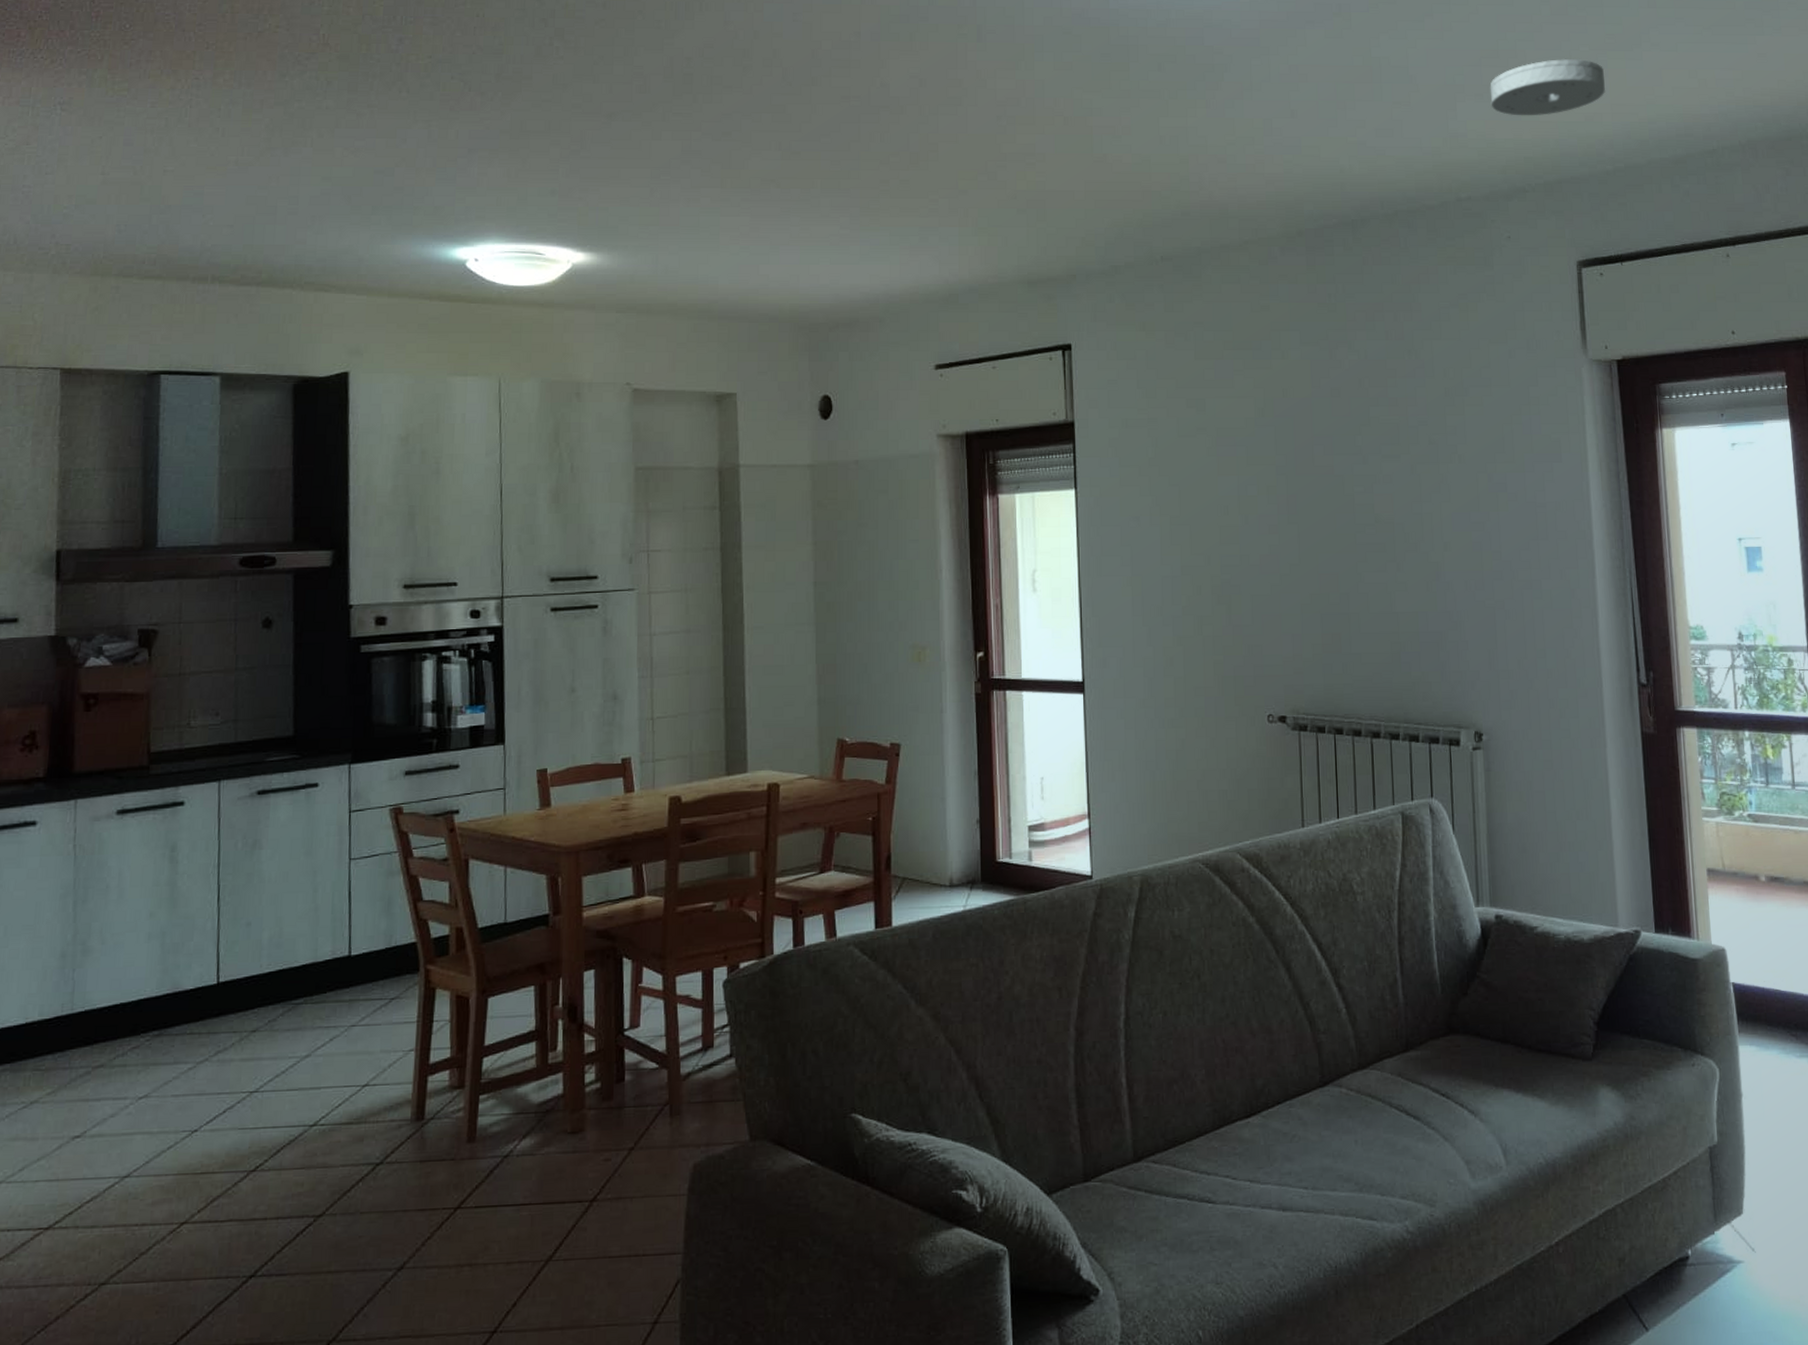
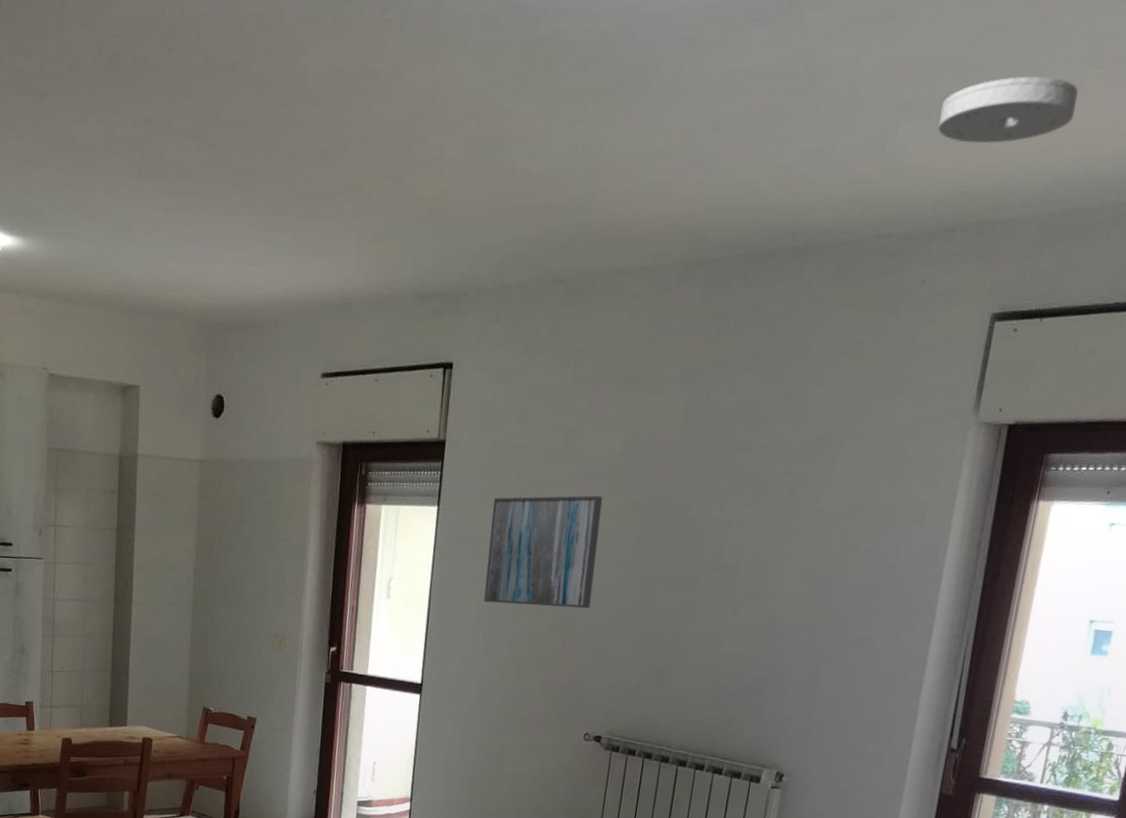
wall art: none [1133,464,1250,585] -> present [483,495,603,609]

